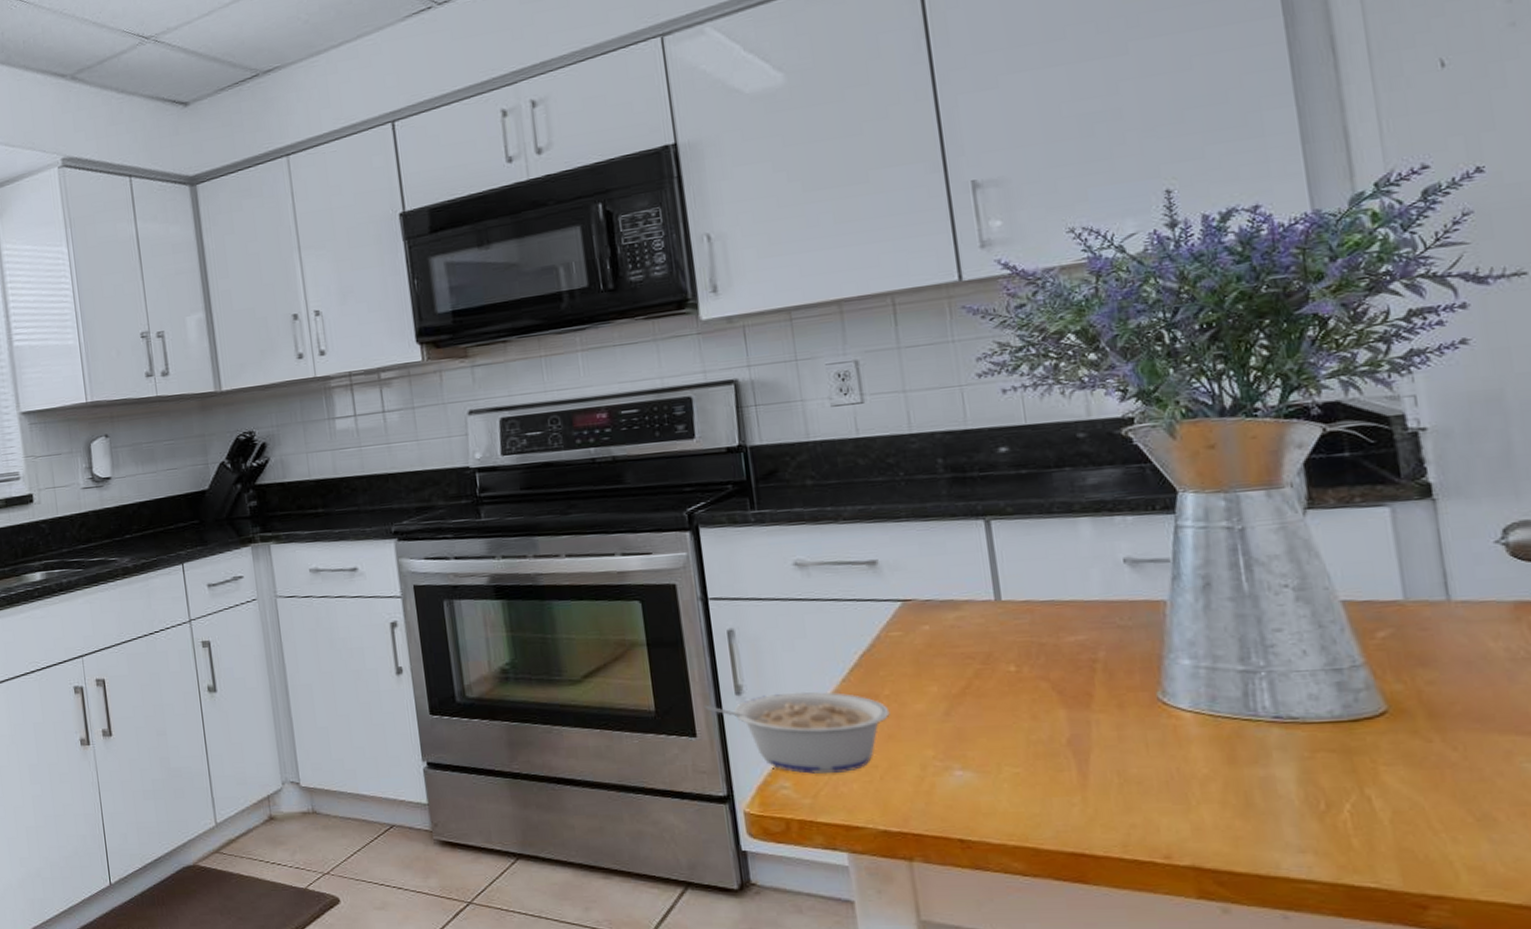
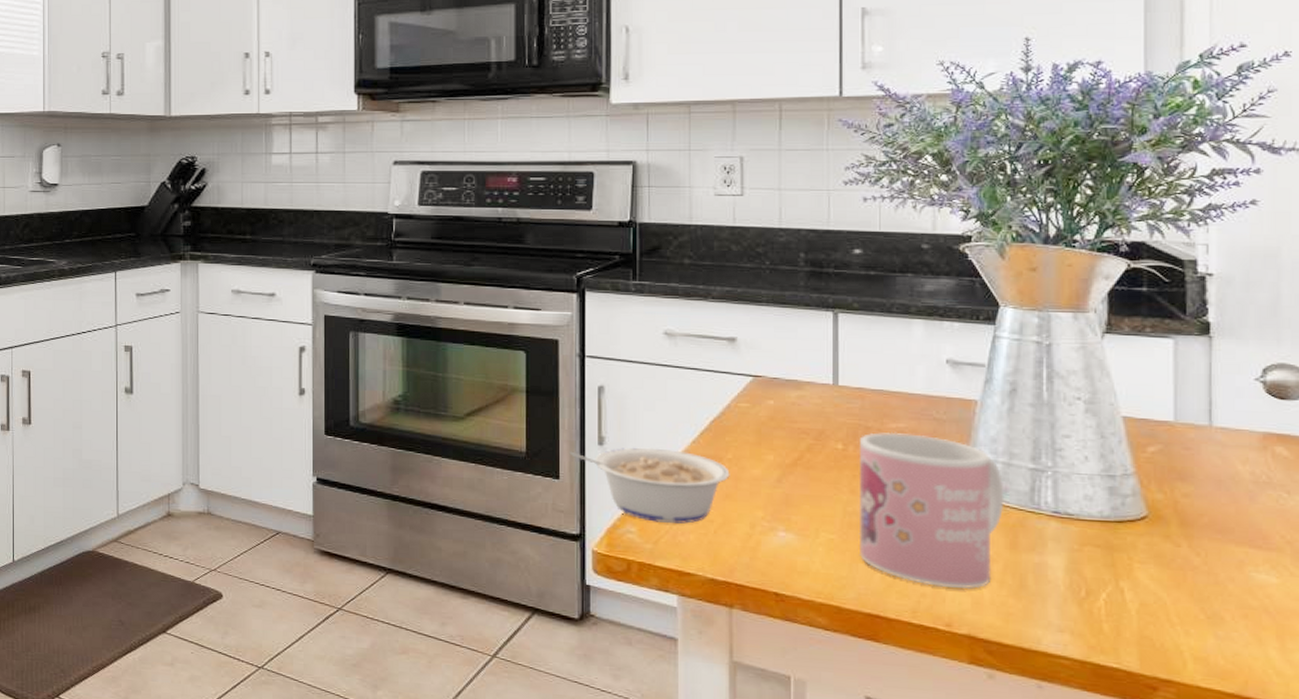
mug: none [1035,645,1214,815] -> present [858,432,1005,589]

